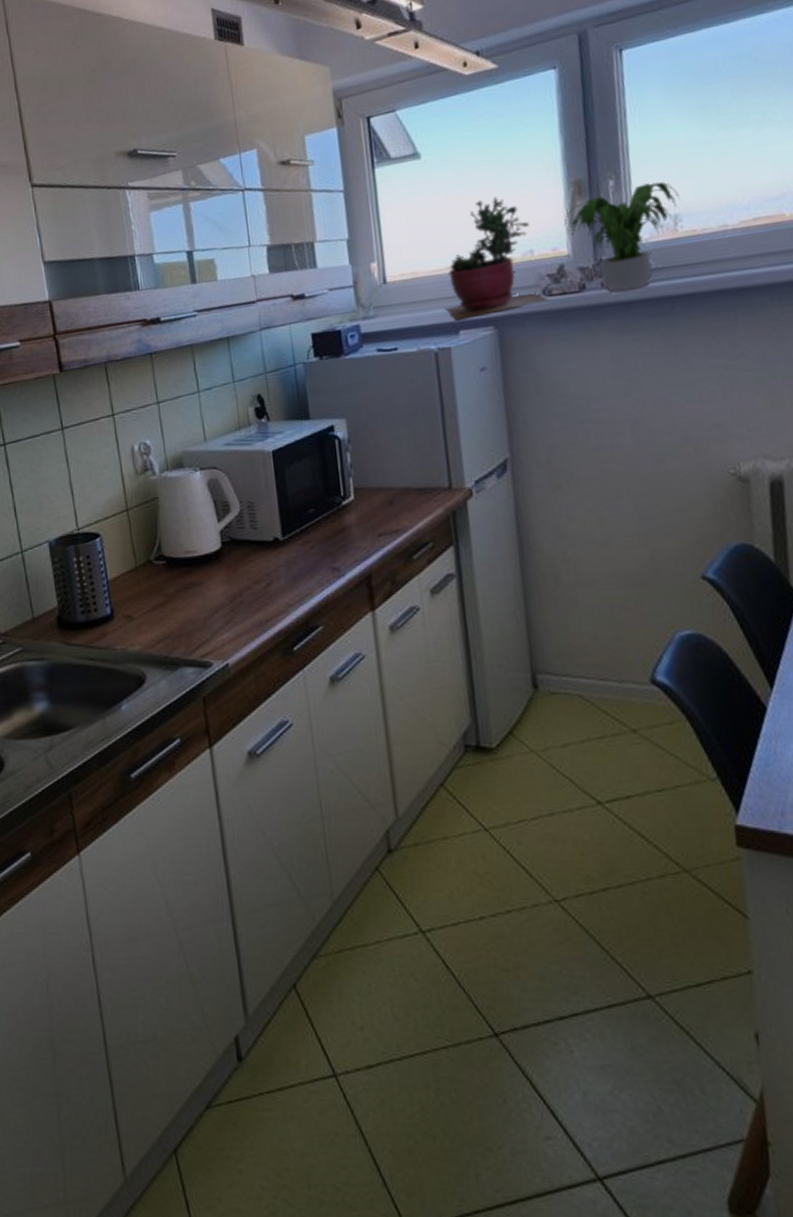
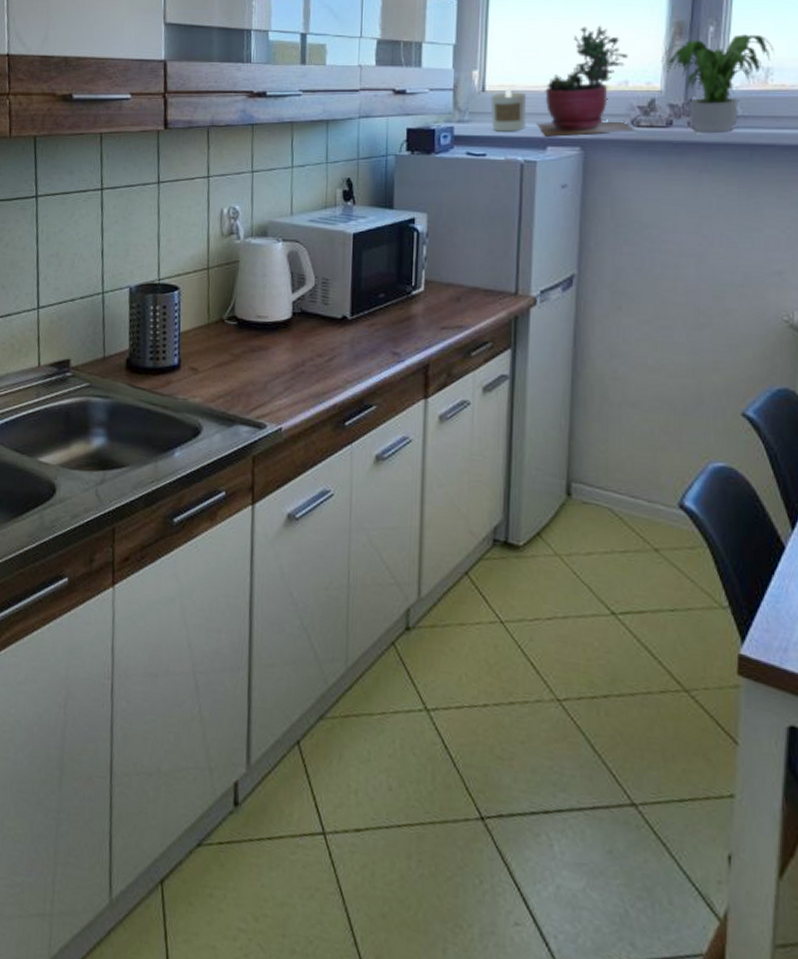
candle: none [393,275,435,323] -> present [490,88,527,132]

